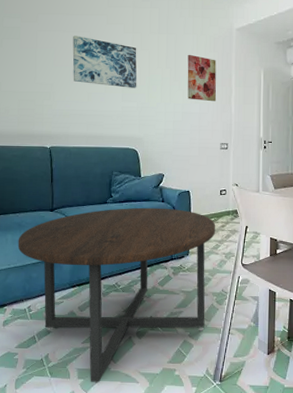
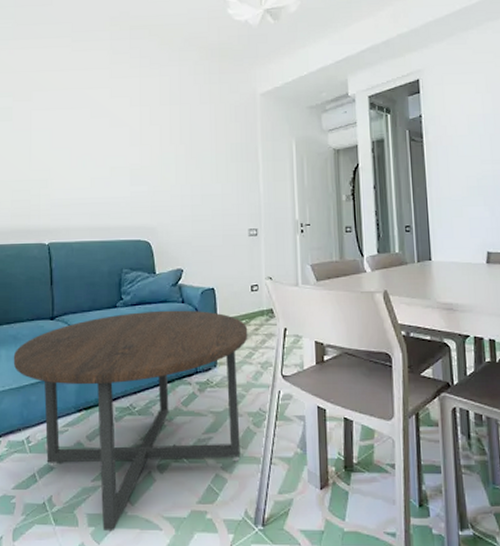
wall art: present [72,35,137,88] -> none [72,113,148,170]
wall art: present [187,54,217,102] -> none [205,126,241,180]

